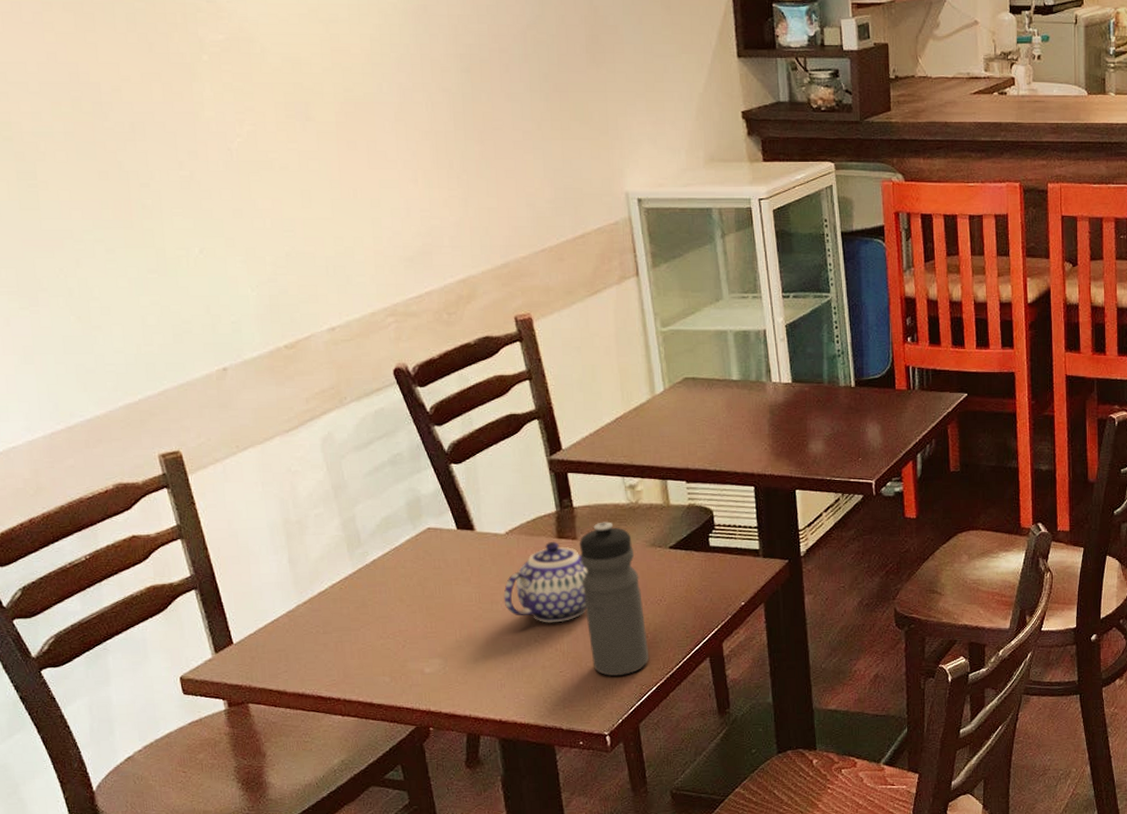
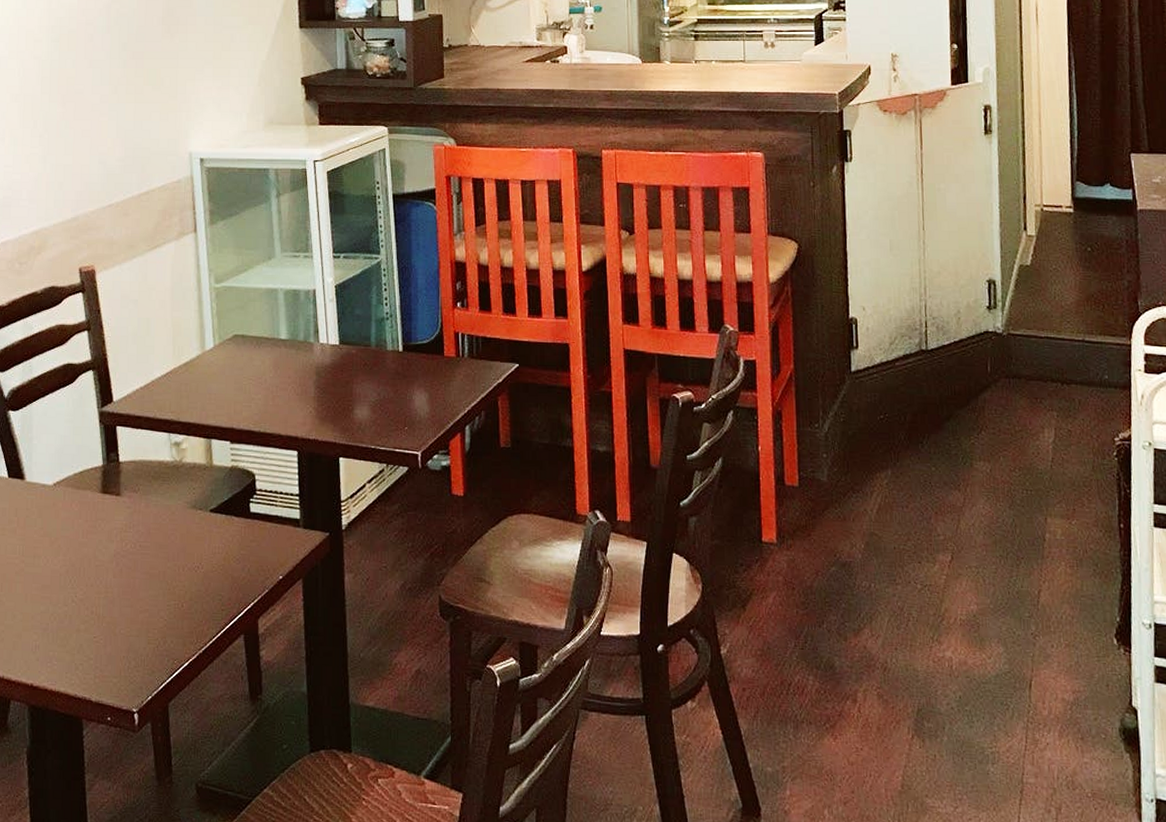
teapot: present [503,541,587,623] -> none [46,496,128,584]
water bottle: present [579,521,650,676] -> none [122,479,184,647]

